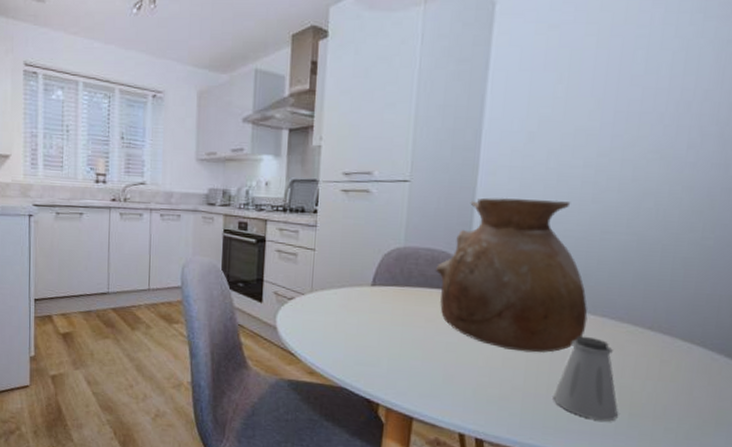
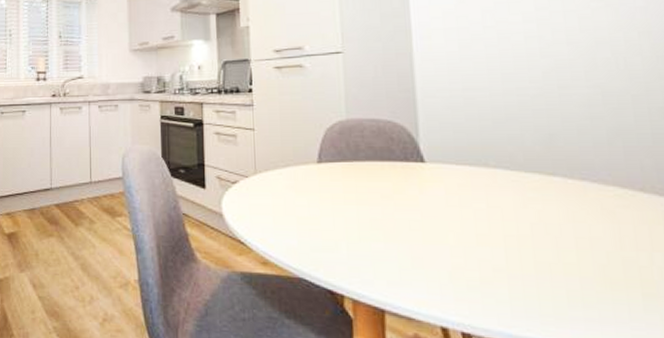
vase: present [435,197,588,353] -> none [383,59,566,227]
saltshaker: present [553,336,618,421] -> none [544,203,629,305]

